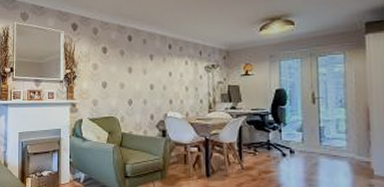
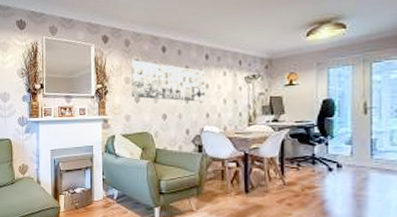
wall art: none [99,47,169,89] -> present [131,59,206,103]

